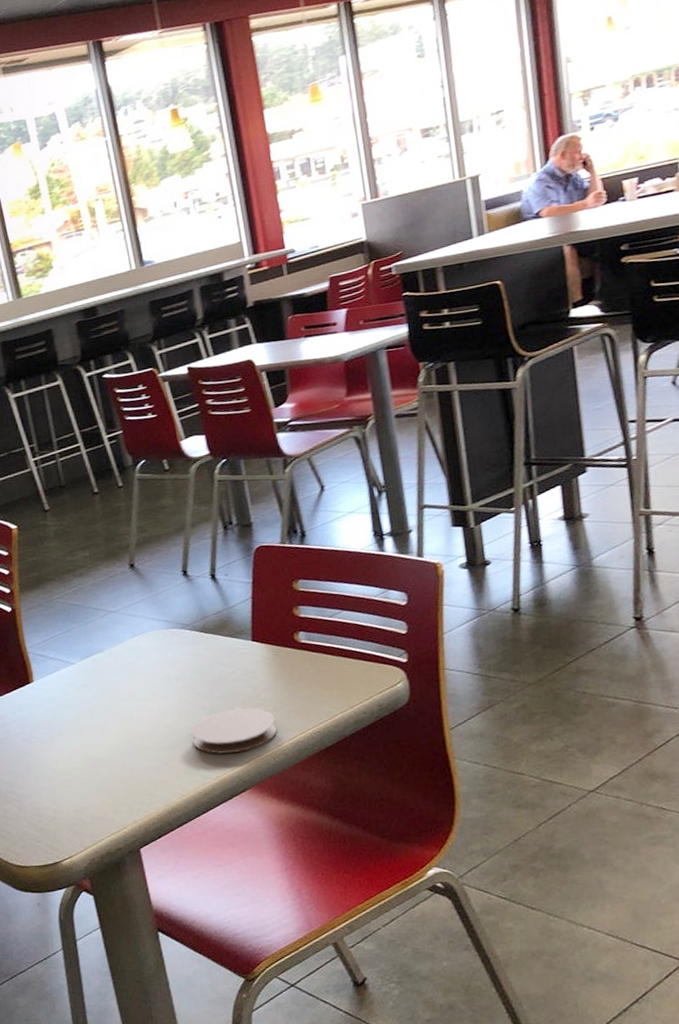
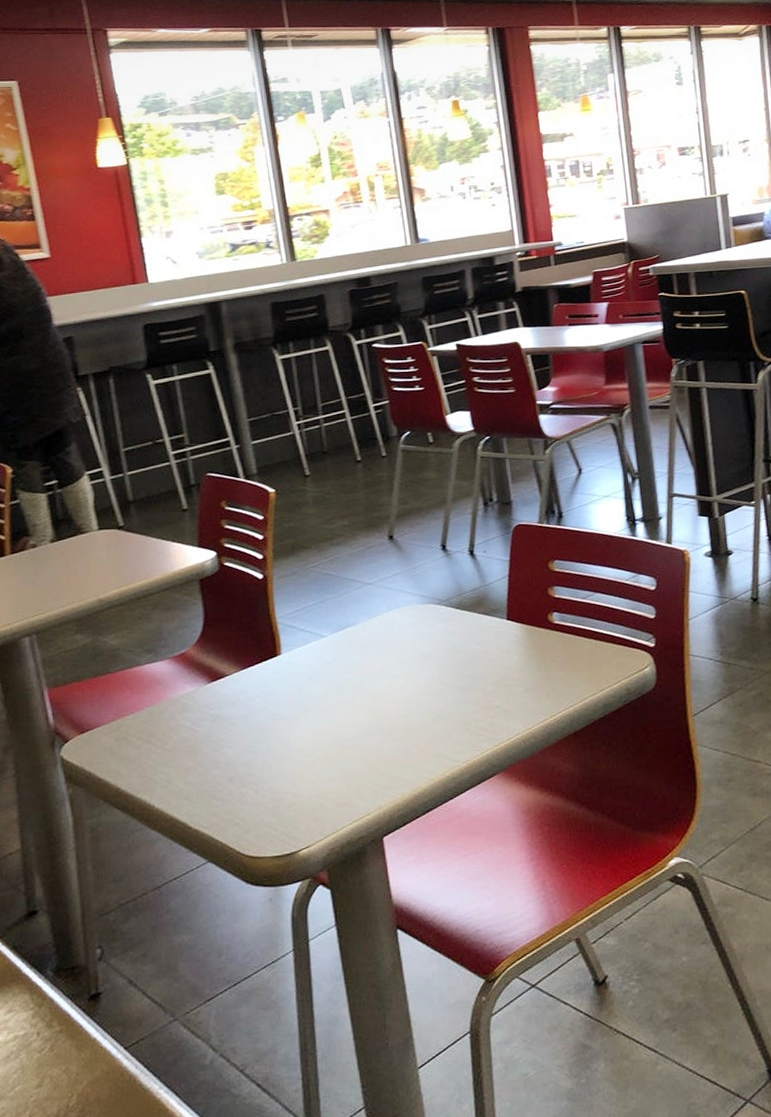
coaster: present [191,707,278,754] -> none [442,688,529,736]

